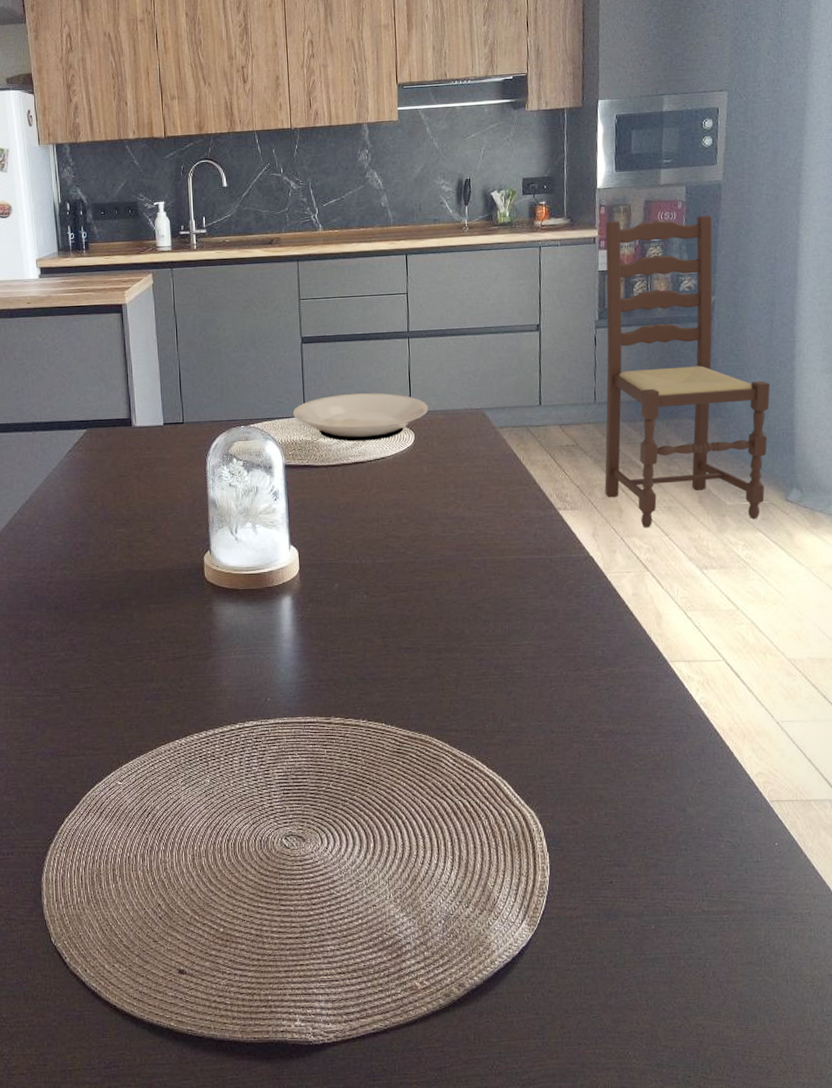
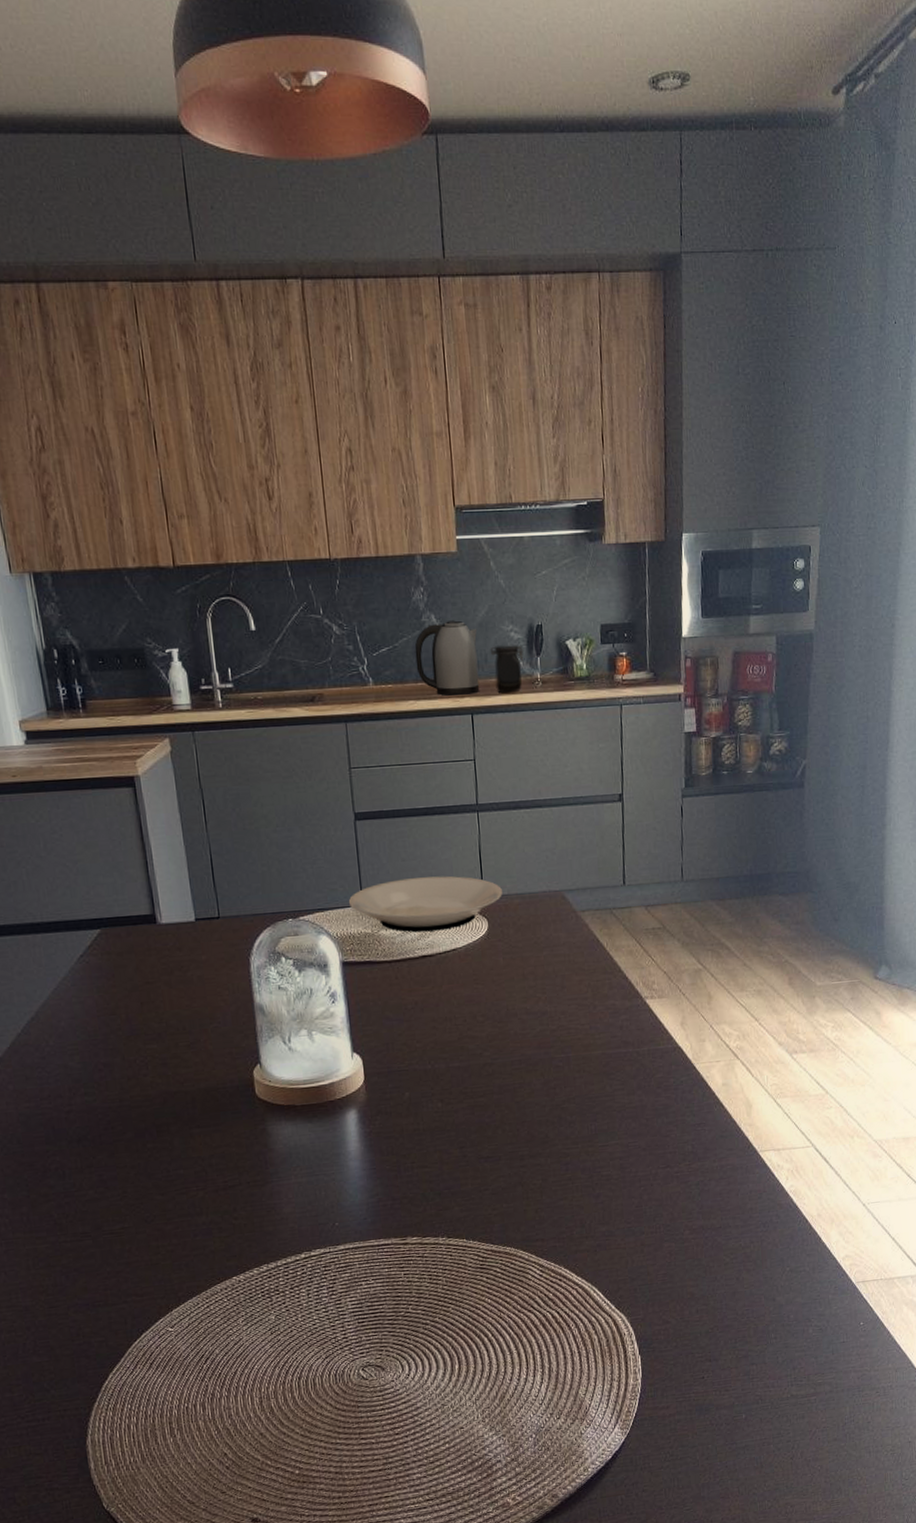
kettle: none [359,176,414,239] -> present [414,620,480,696]
jar: none [424,195,454,237] -> present [490,644,524,694]
dining chair: present [604,215,771,528] -> none [691,669,861,1014]

